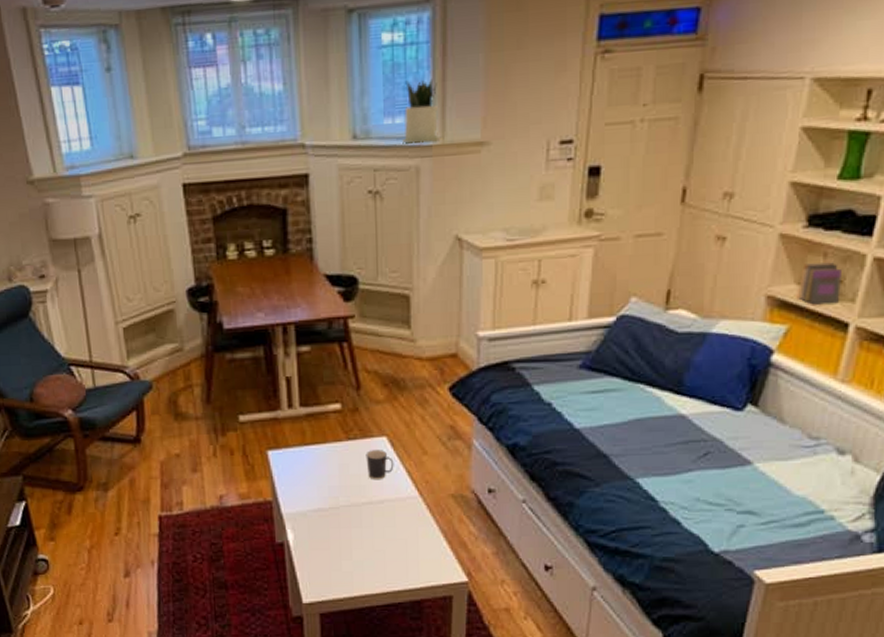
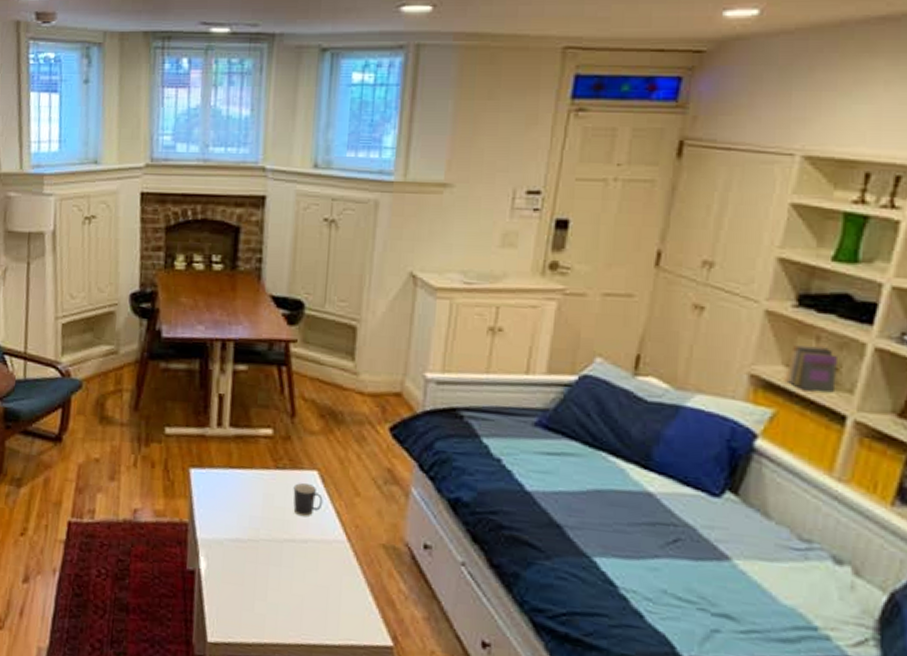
planter: present [402,78,441,145] -> none [363,118,404,180]

